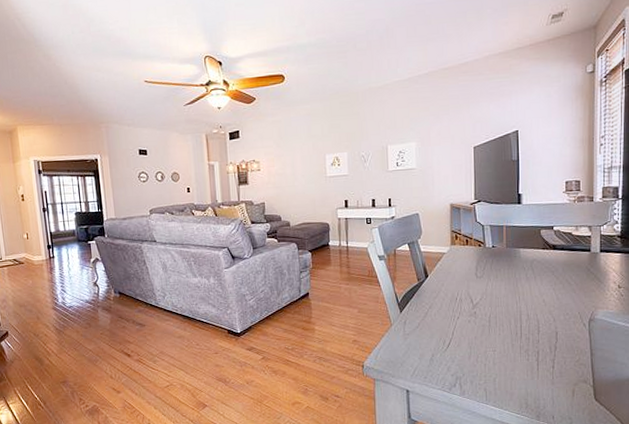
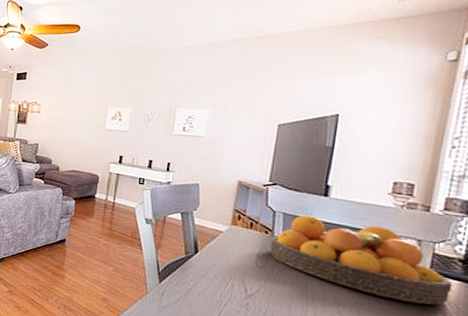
fruit bowl: none [484,221,617,280] -> present [269,215,453,305]

